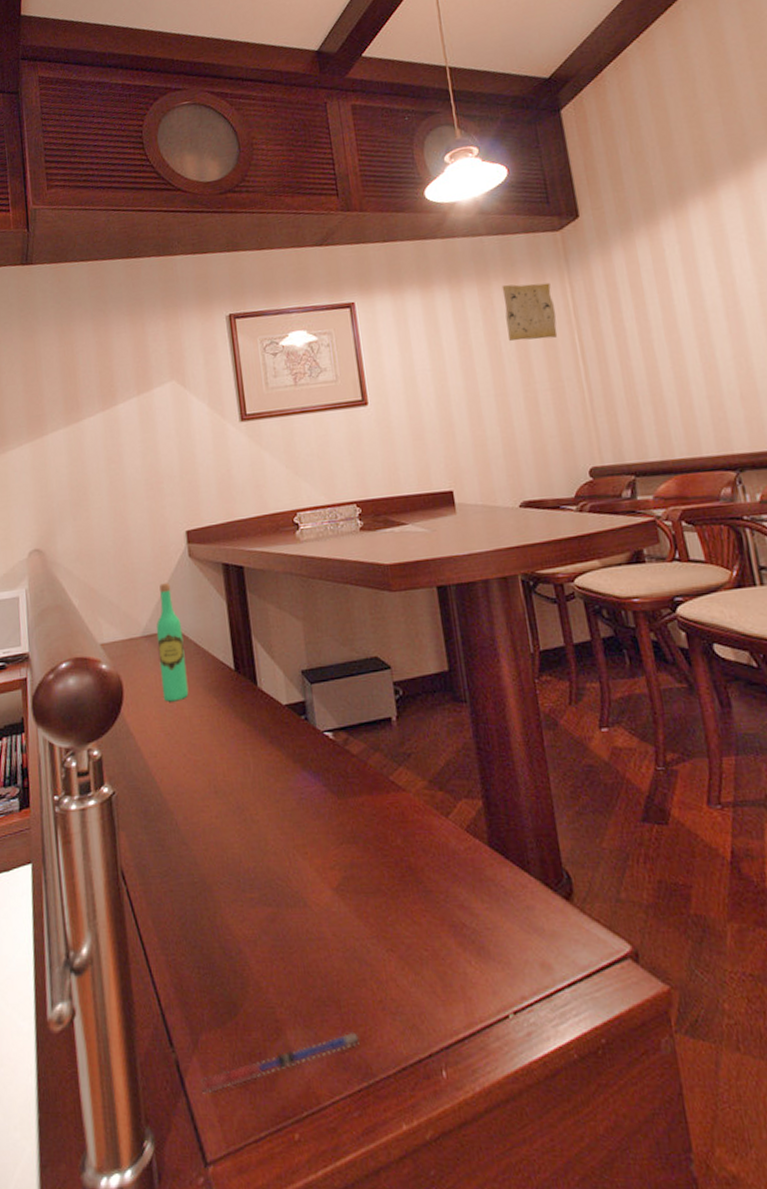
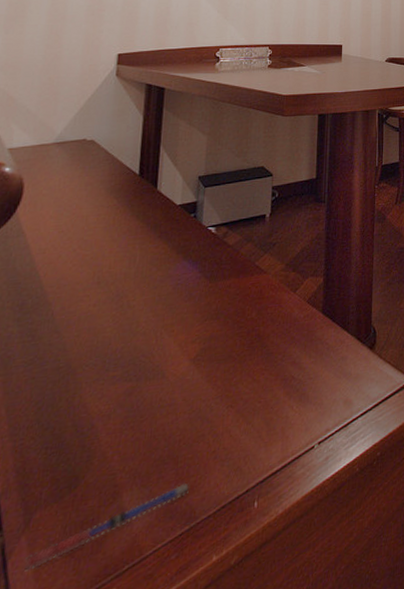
wine bottle: present [156,583,189,702] -> none [63,97,97,203]

